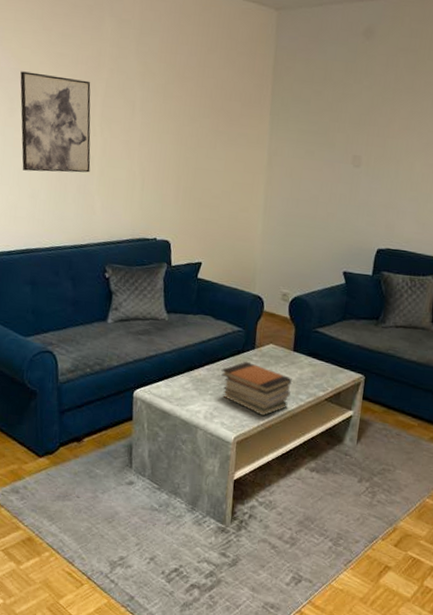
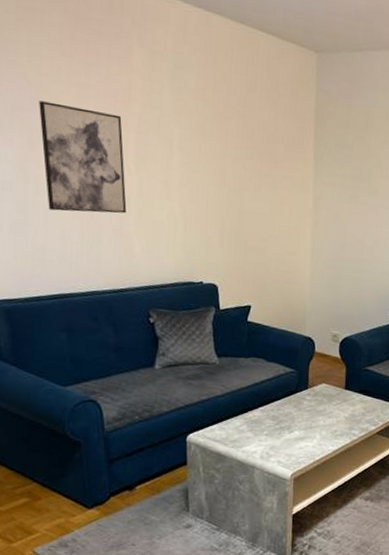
book stack: present [220,361,292,417] -> none [275,401,345,453]

